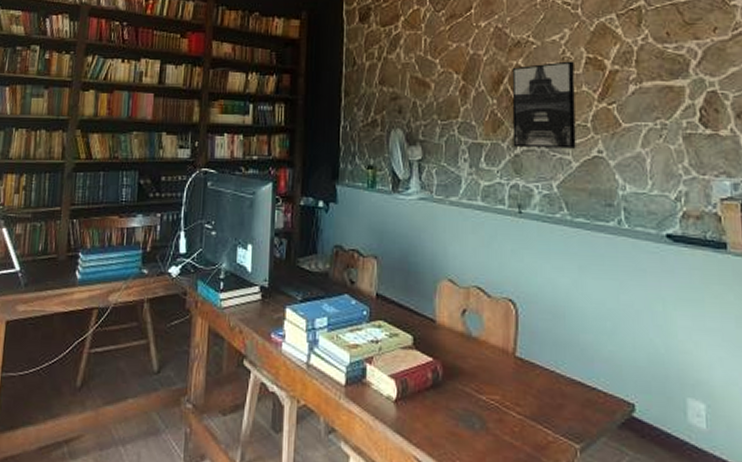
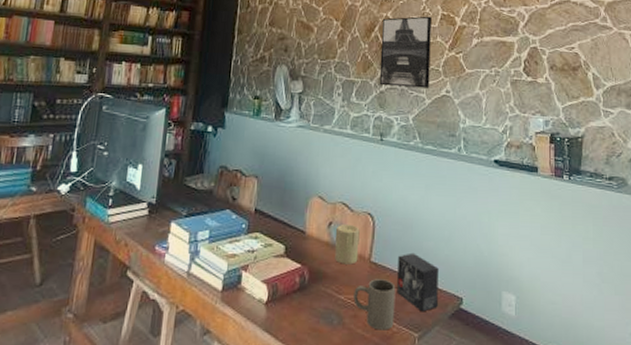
candle: none [470,311,500,360] -> present [334,223,360,265]
mug: none [497,377,549,439] -> present [353,279,396,330]
small box: none [549,347,603,419] -> present [397,252,439,312]

